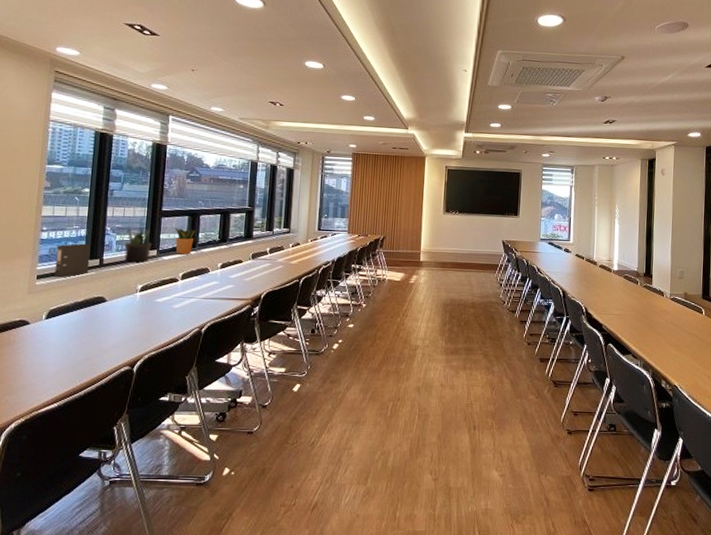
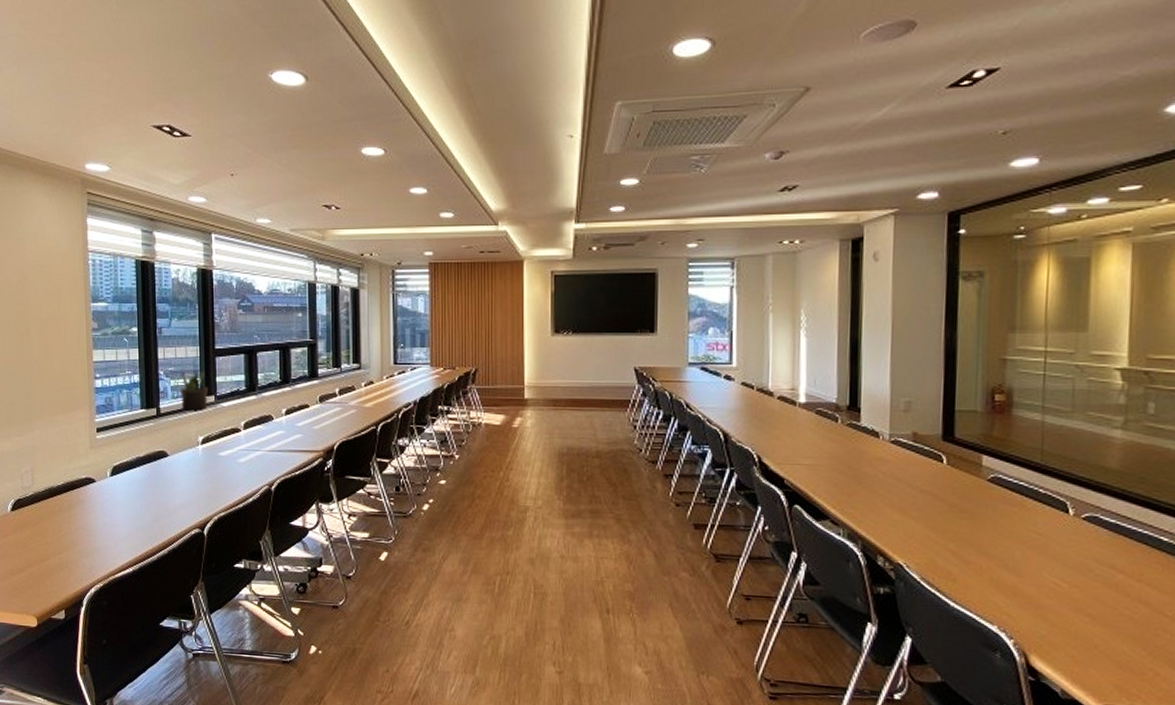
binder: present [54,243,91,277] -> none [112,391,147,429]
potted plant: present [172,227,196,255] -> none [228,368,254,400]

